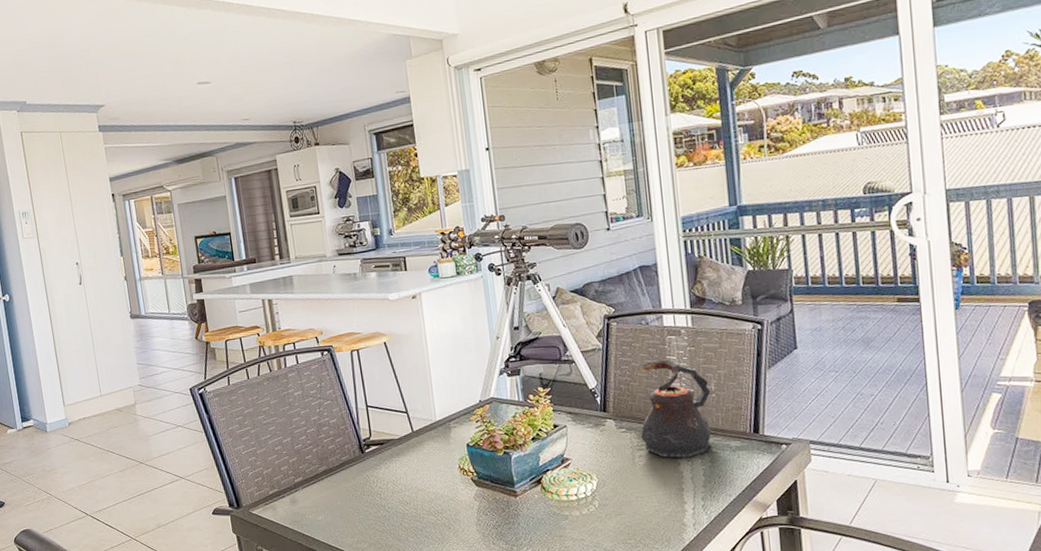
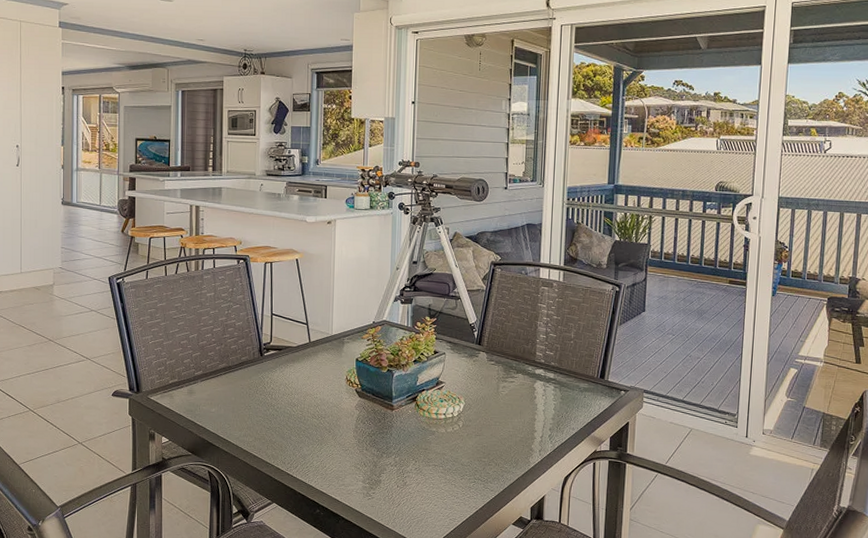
teapot: present [640,360,711,458] -> none [507,307,570,393]

